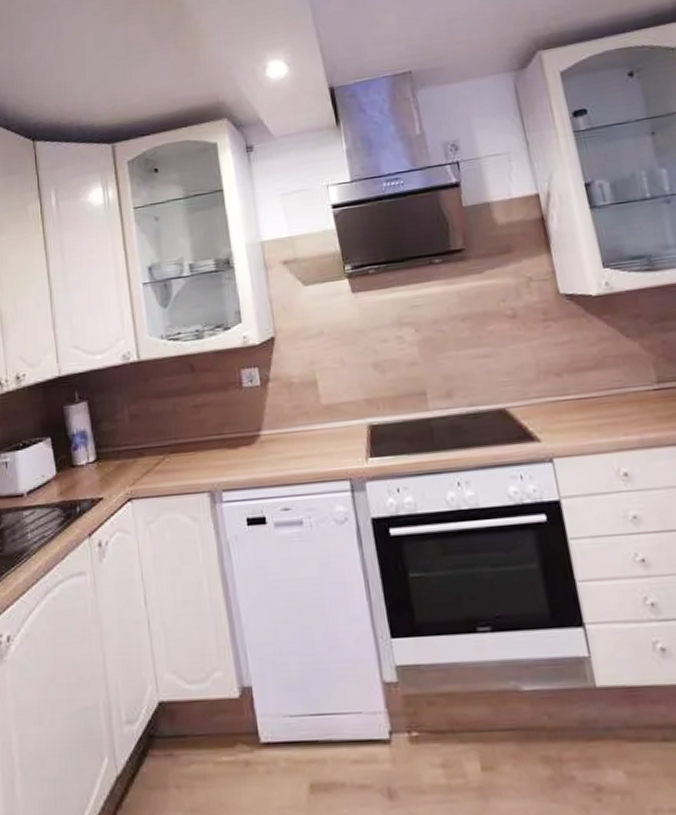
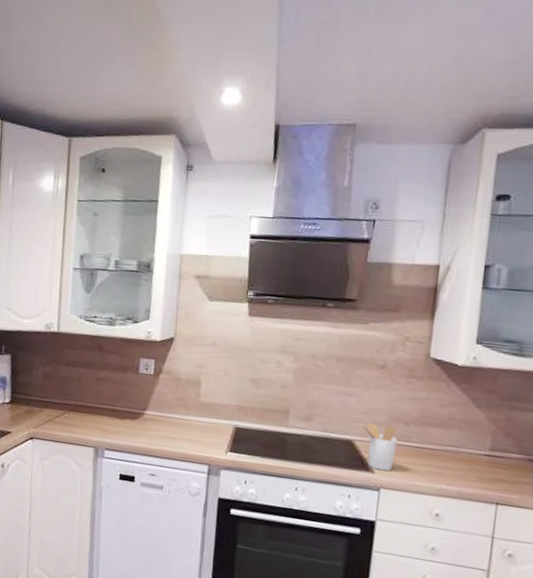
utensil holder: none [506,381,559,437] -> present [359,421,397,472]

